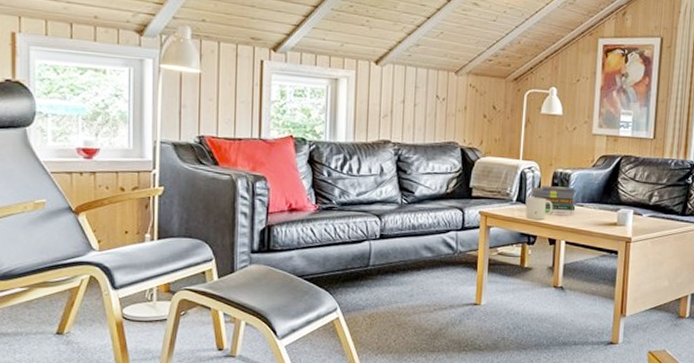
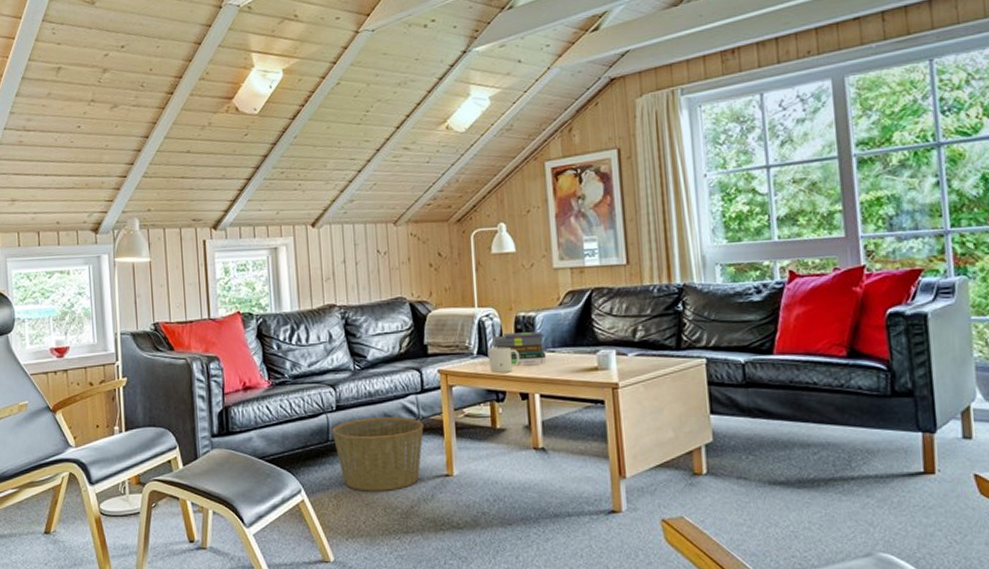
basket: none [373,248,460,314] -> present [332,417,424,492]

